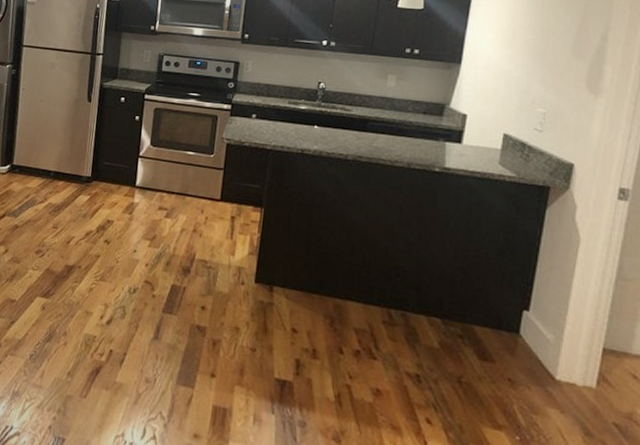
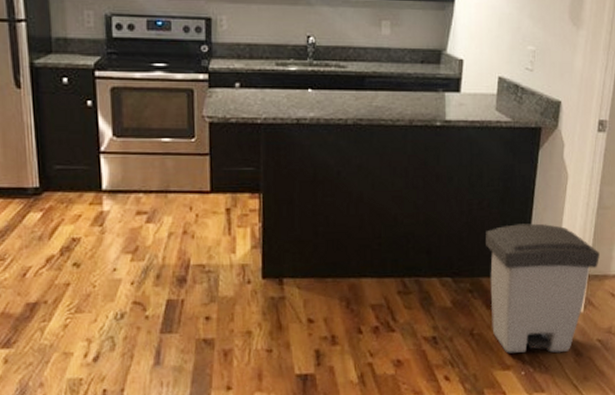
trash can: none [481,277,618,428] -> present [486,223,600,354]

